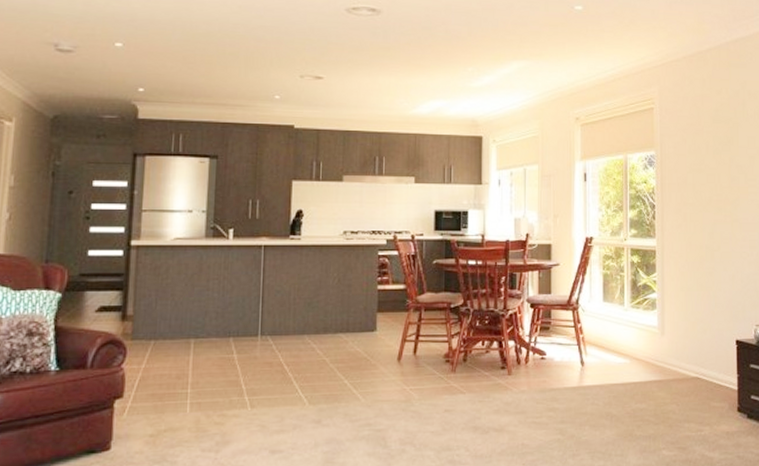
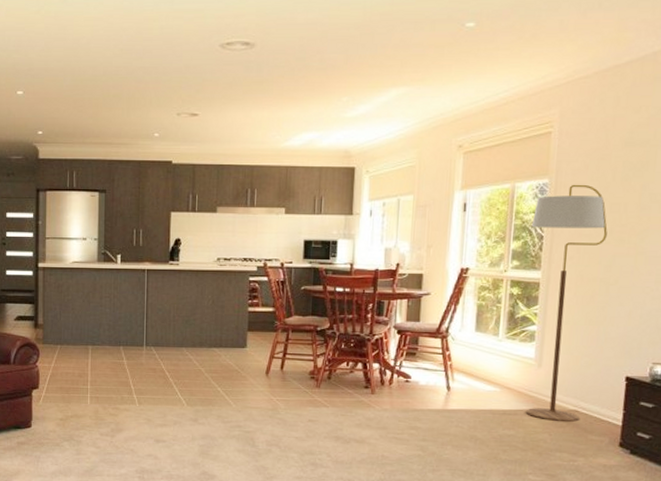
floor lamp: none [644,156,707,391] -> present [525,184,607,423]

